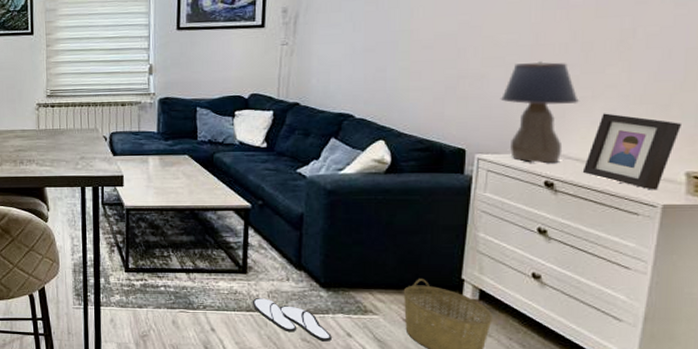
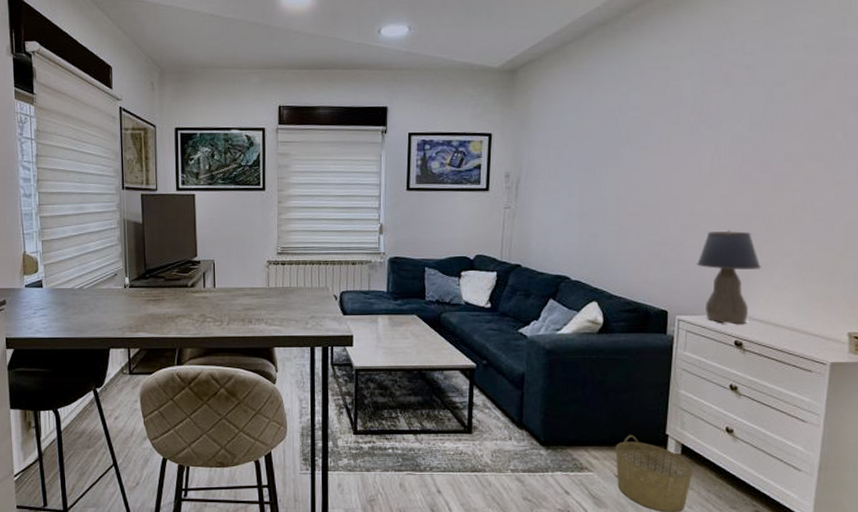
slippers: present [253,298,332,342] -> none [478,458,551,500]
picture frame: present [582,113,683,190] -> none [765,278,844,349]

